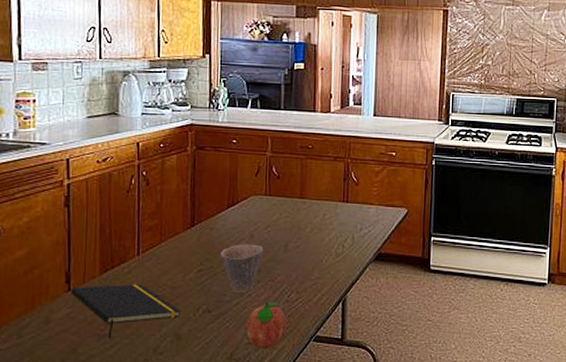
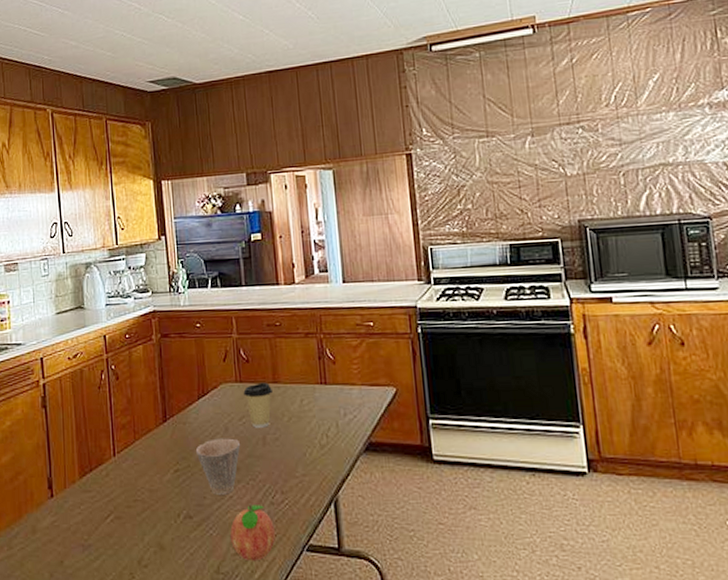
notepad: present [70,284,181,339] -> none [53,488,162,550]
coffee cup: none [271,197,299,237] -> present [243,382,272,428]

